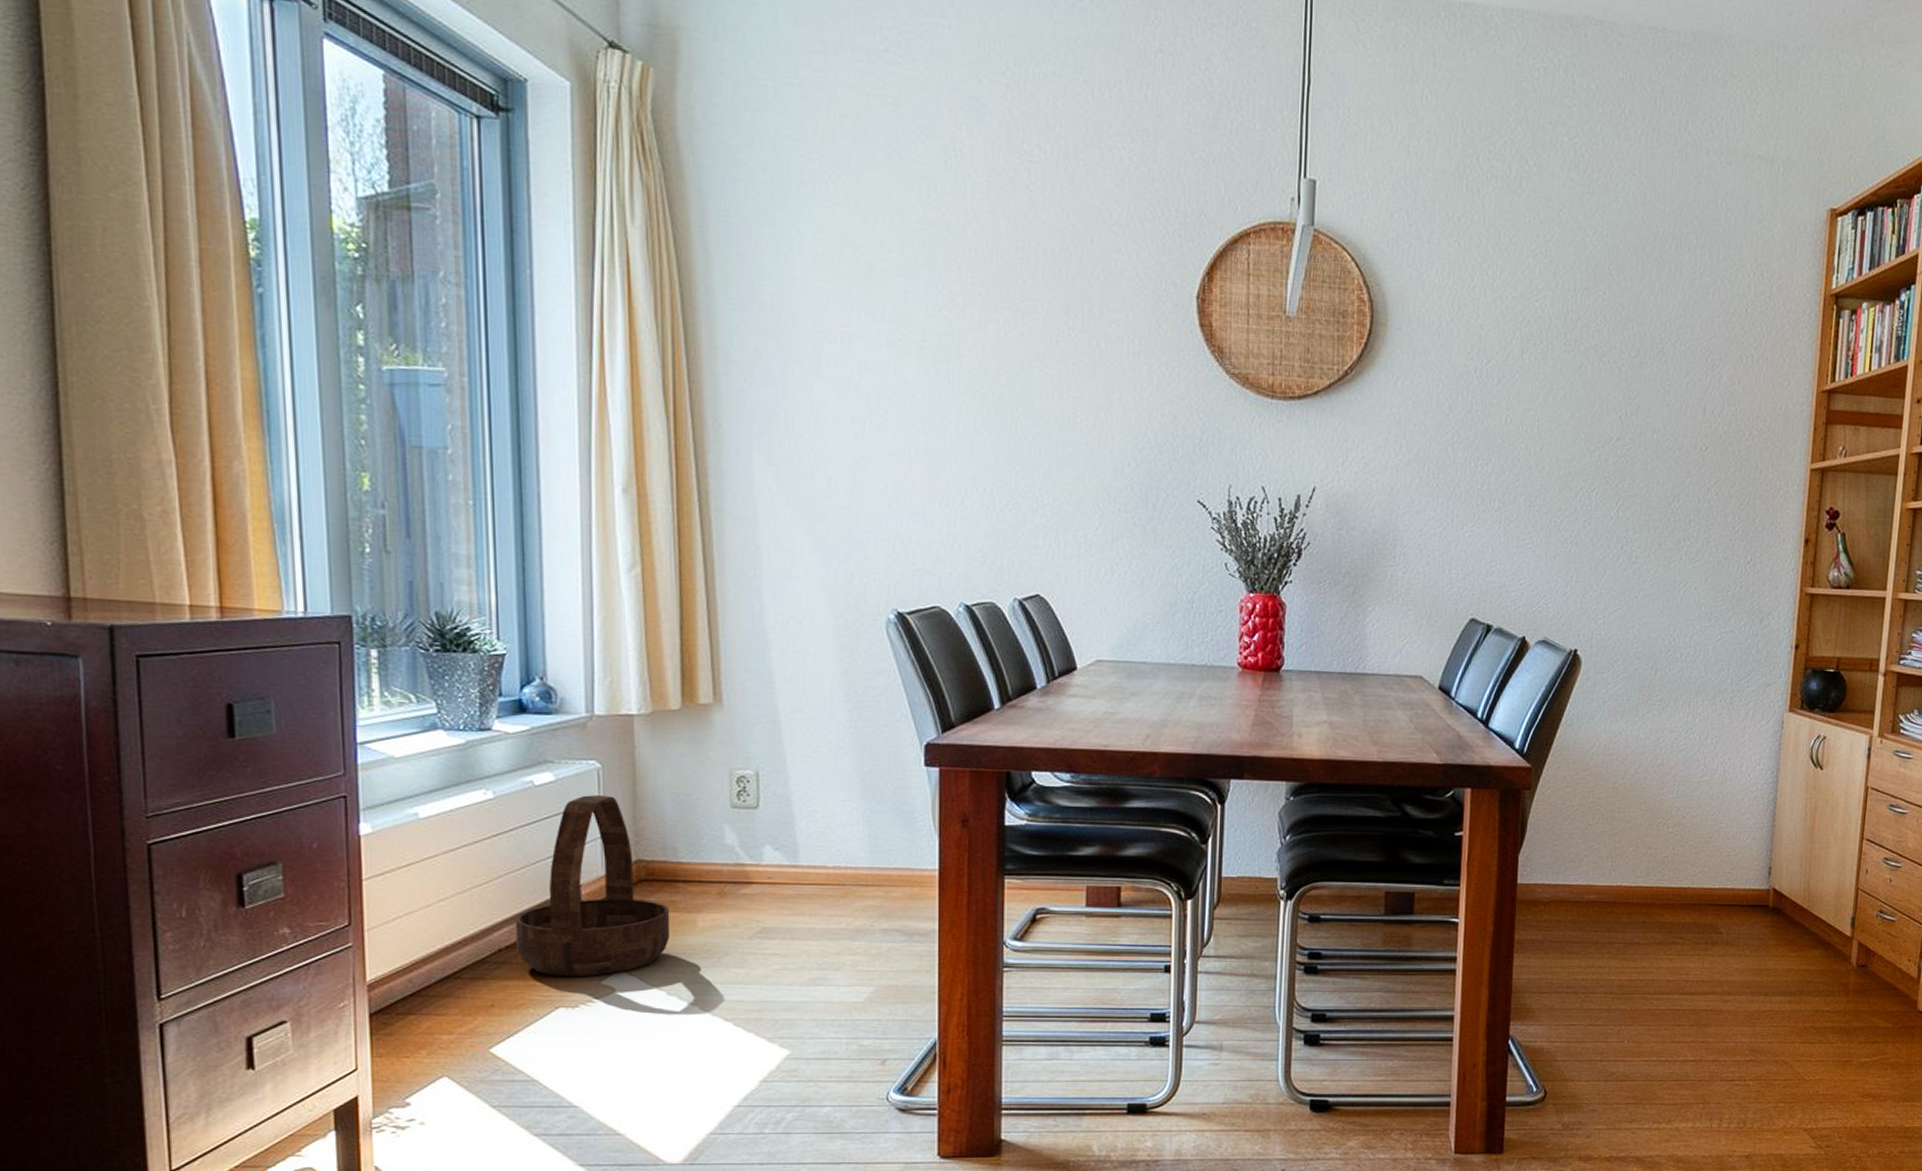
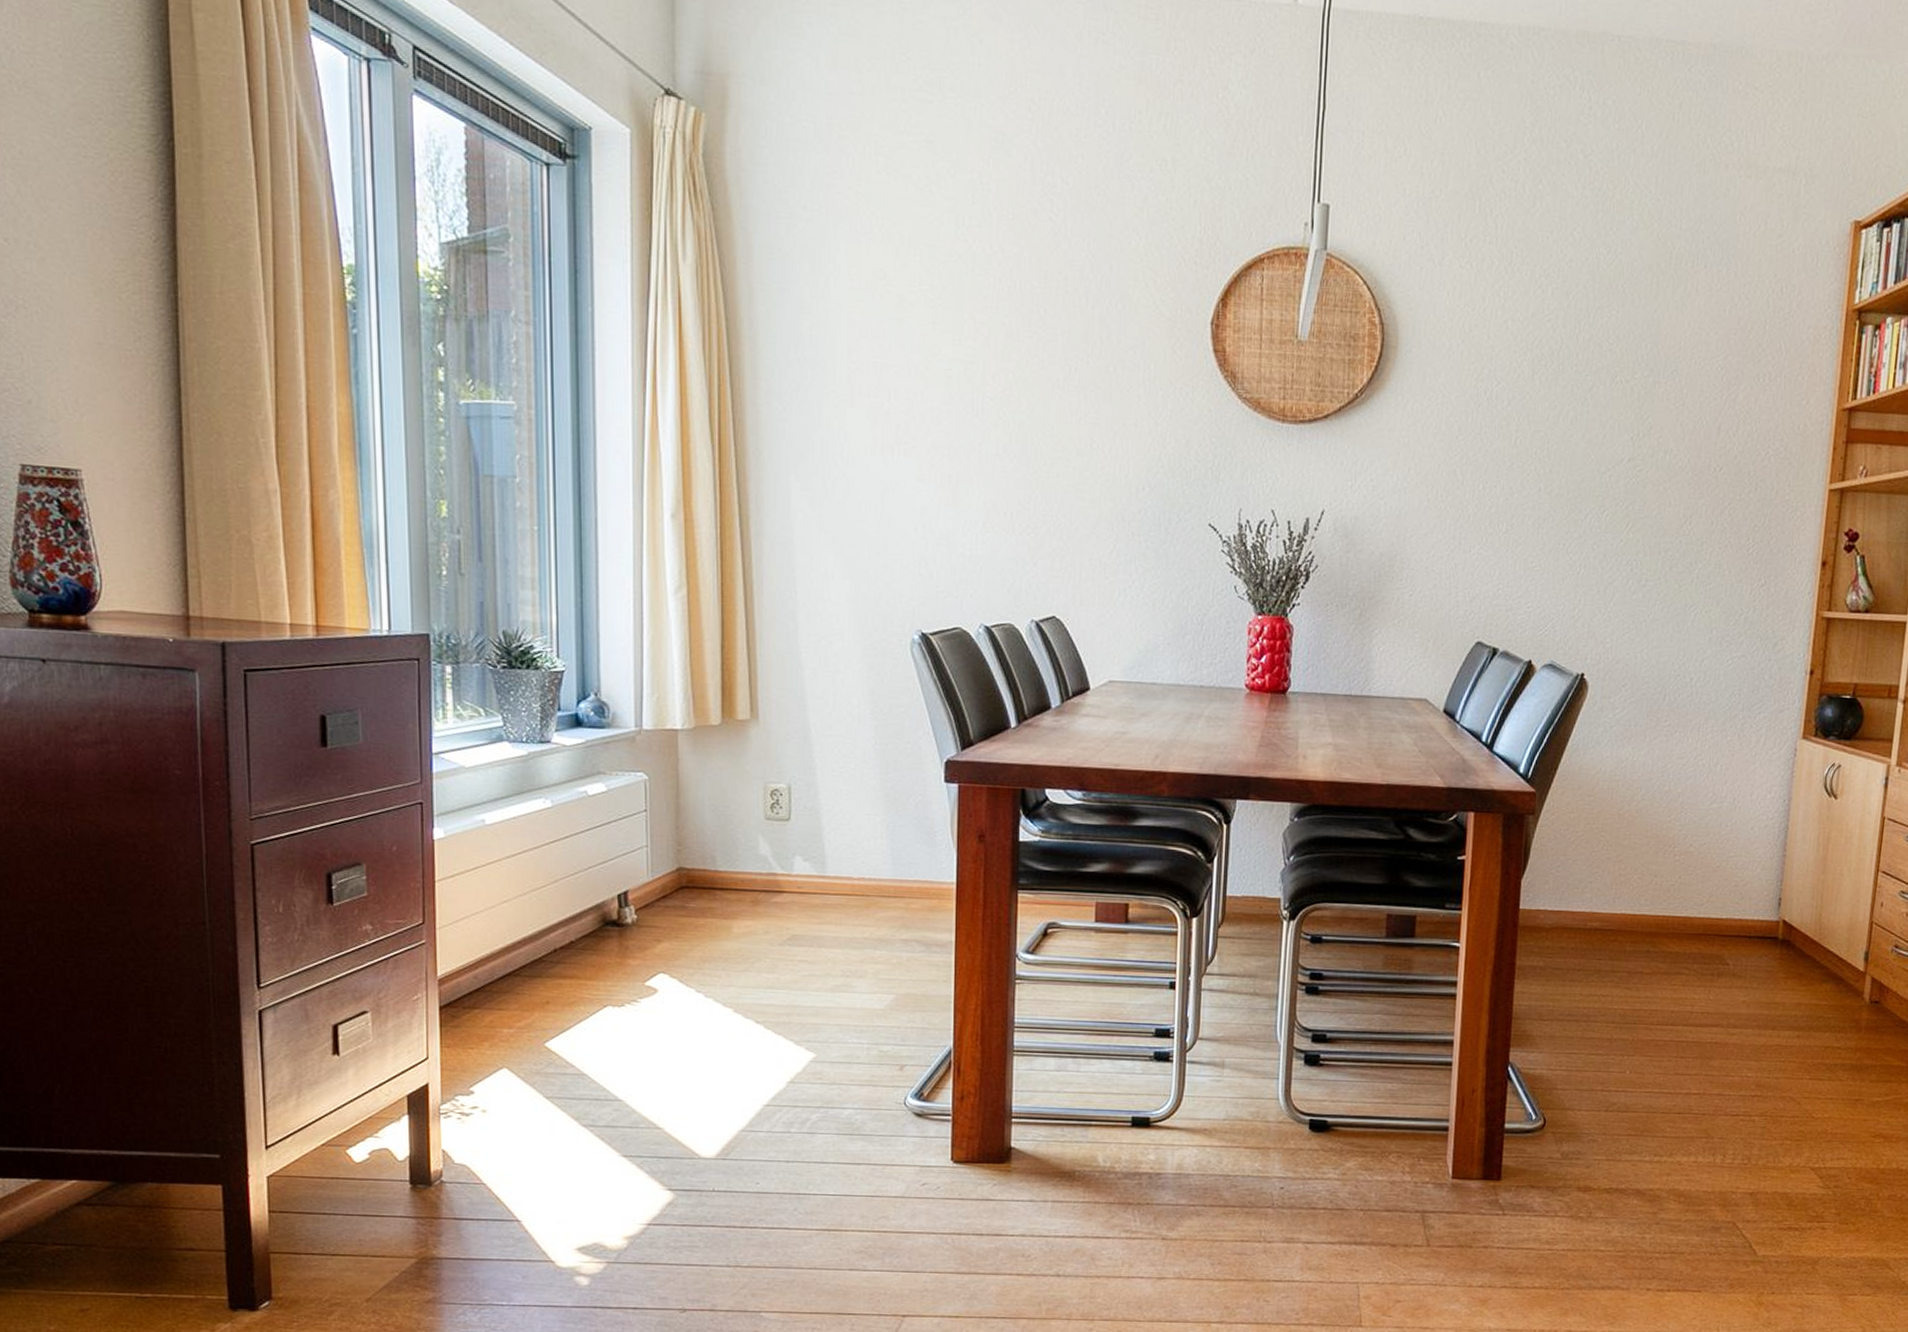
basket: present [516,795,670,977] -> none [570,805,708,978]

